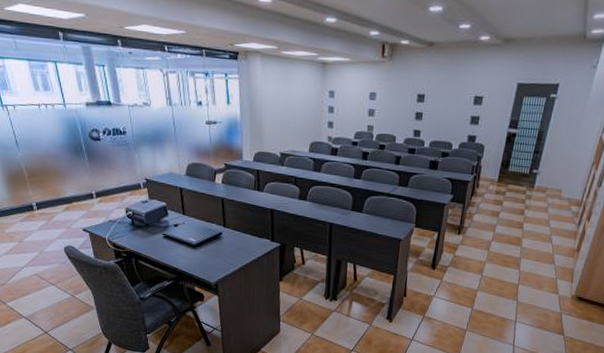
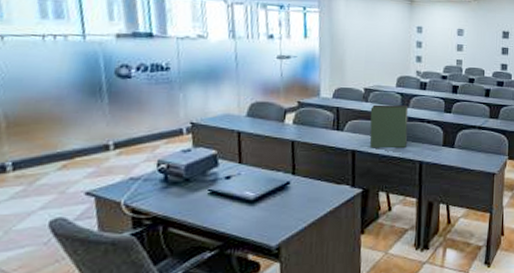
binder: none [285,168,320,210] -> present [369,104,409,149]

